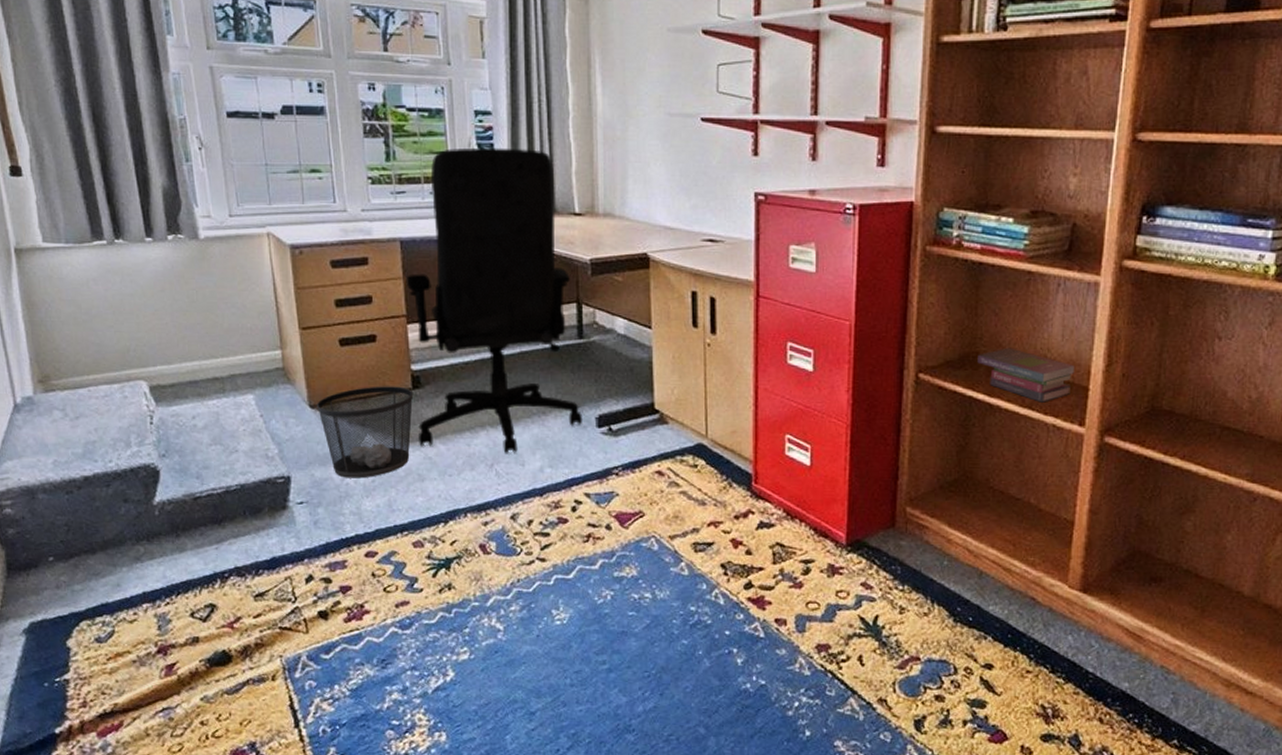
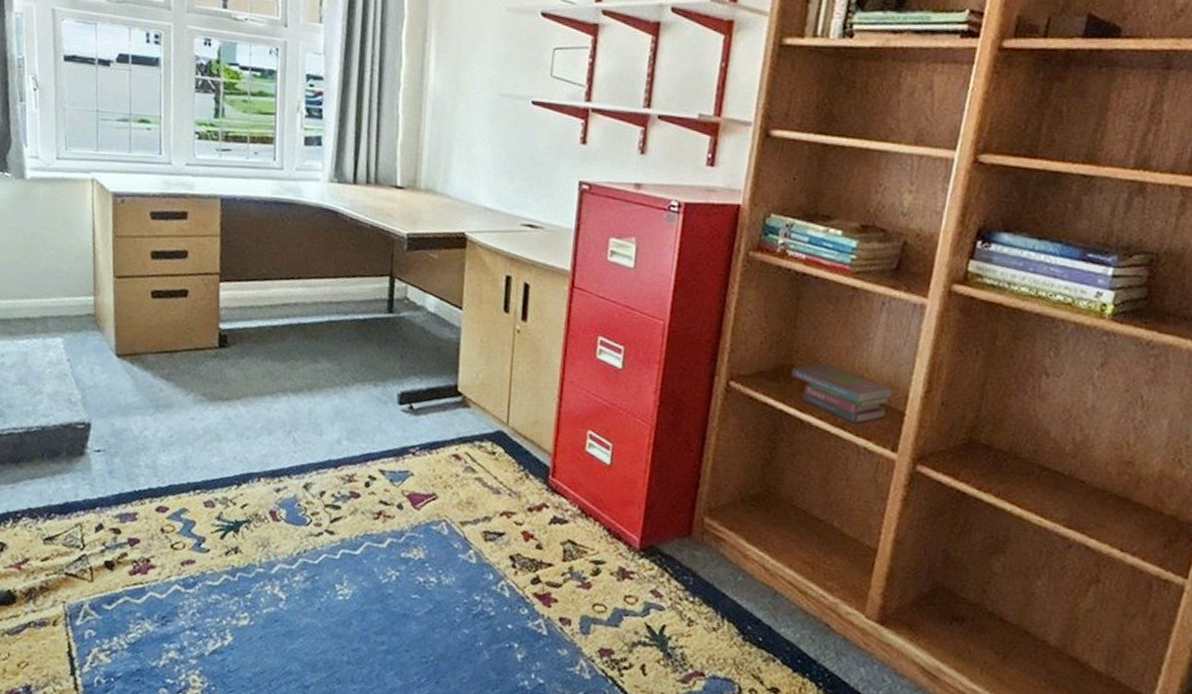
waste bin: present [316,386,414,479] -> none [122,341,220,433]
office chair: present [406,147,582,454] -> none [220,110,386,423]

